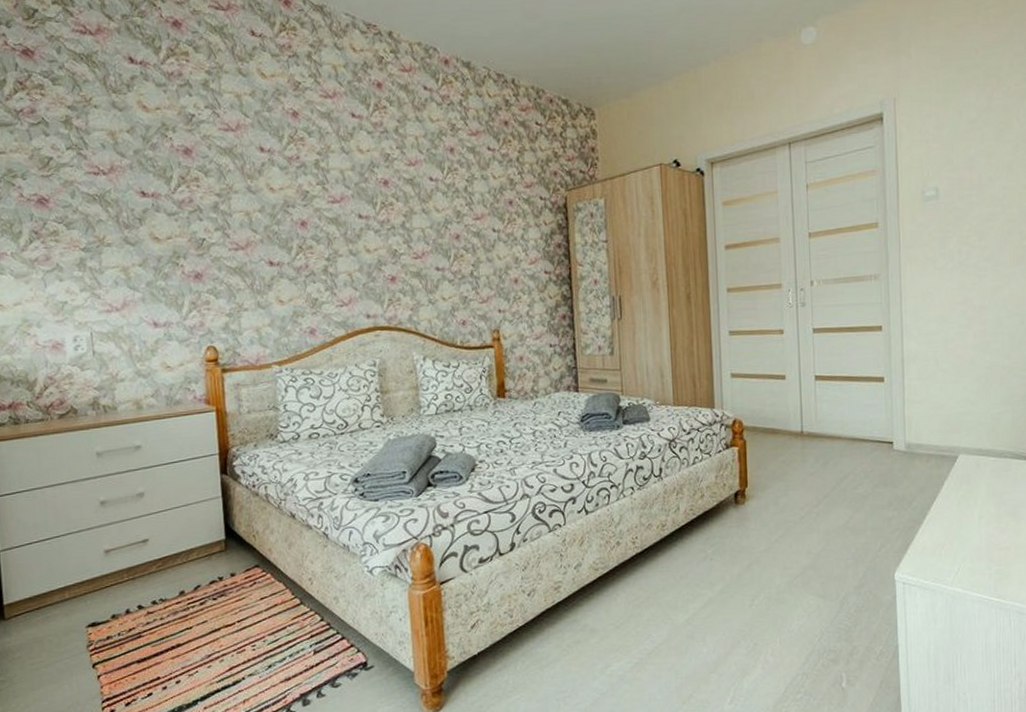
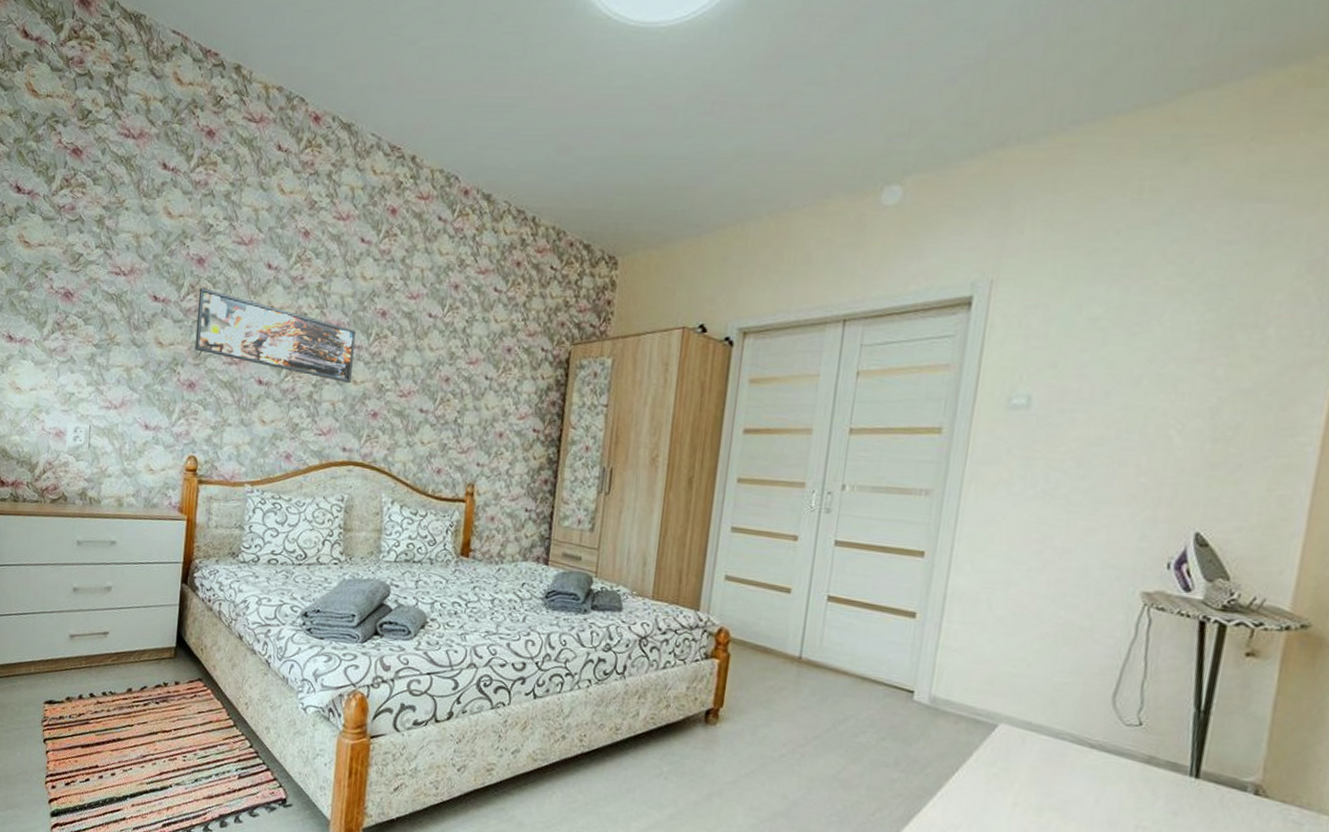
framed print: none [190,177,364,253] -> present [194,287,357,384]

